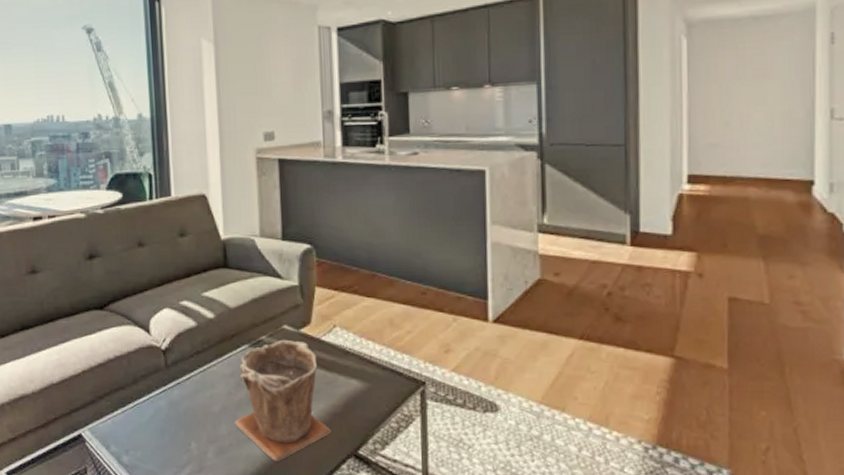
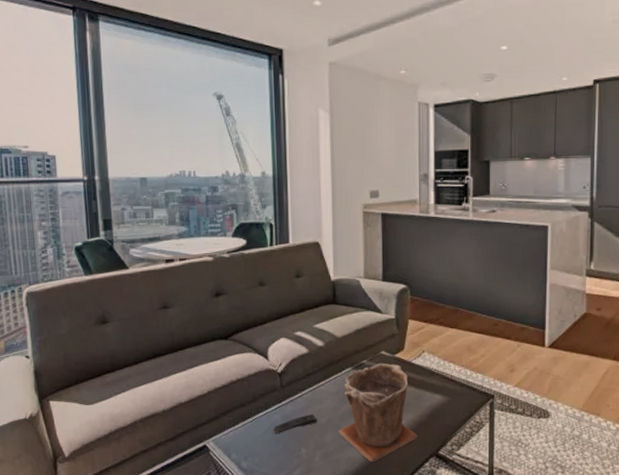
remote control: none [157,400,209,424] -> present [272,414,317,435]

